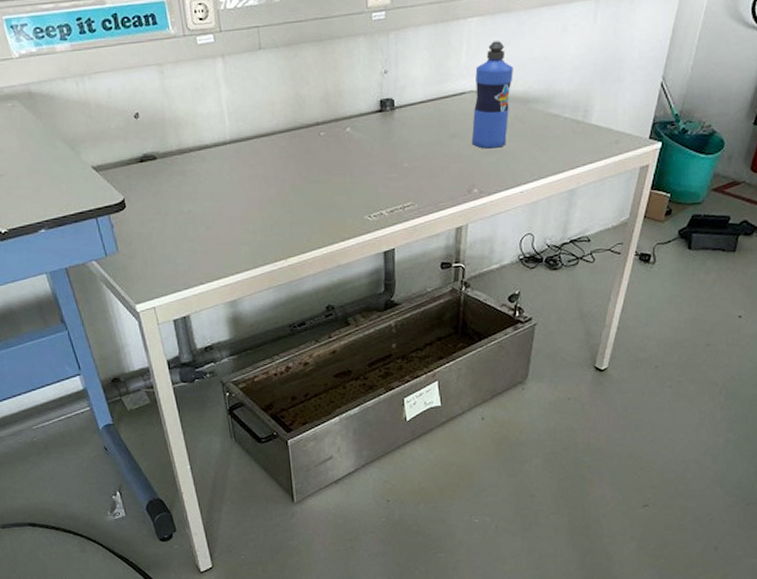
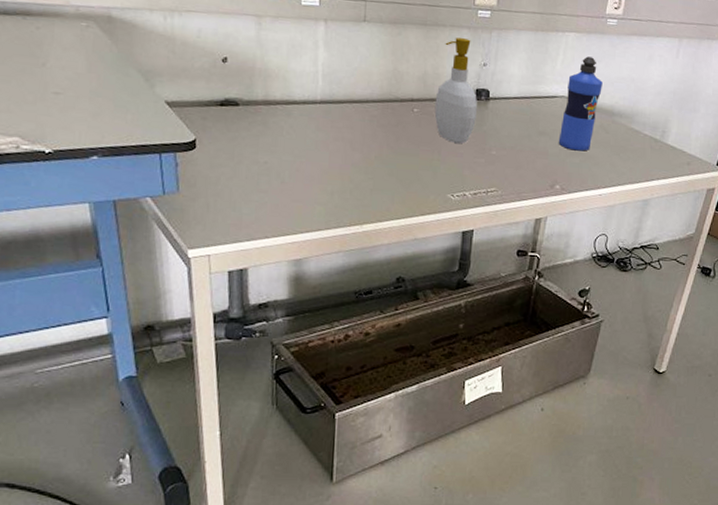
soap bottle: none [340,47,384,162] -> present [434,37,477,144]

